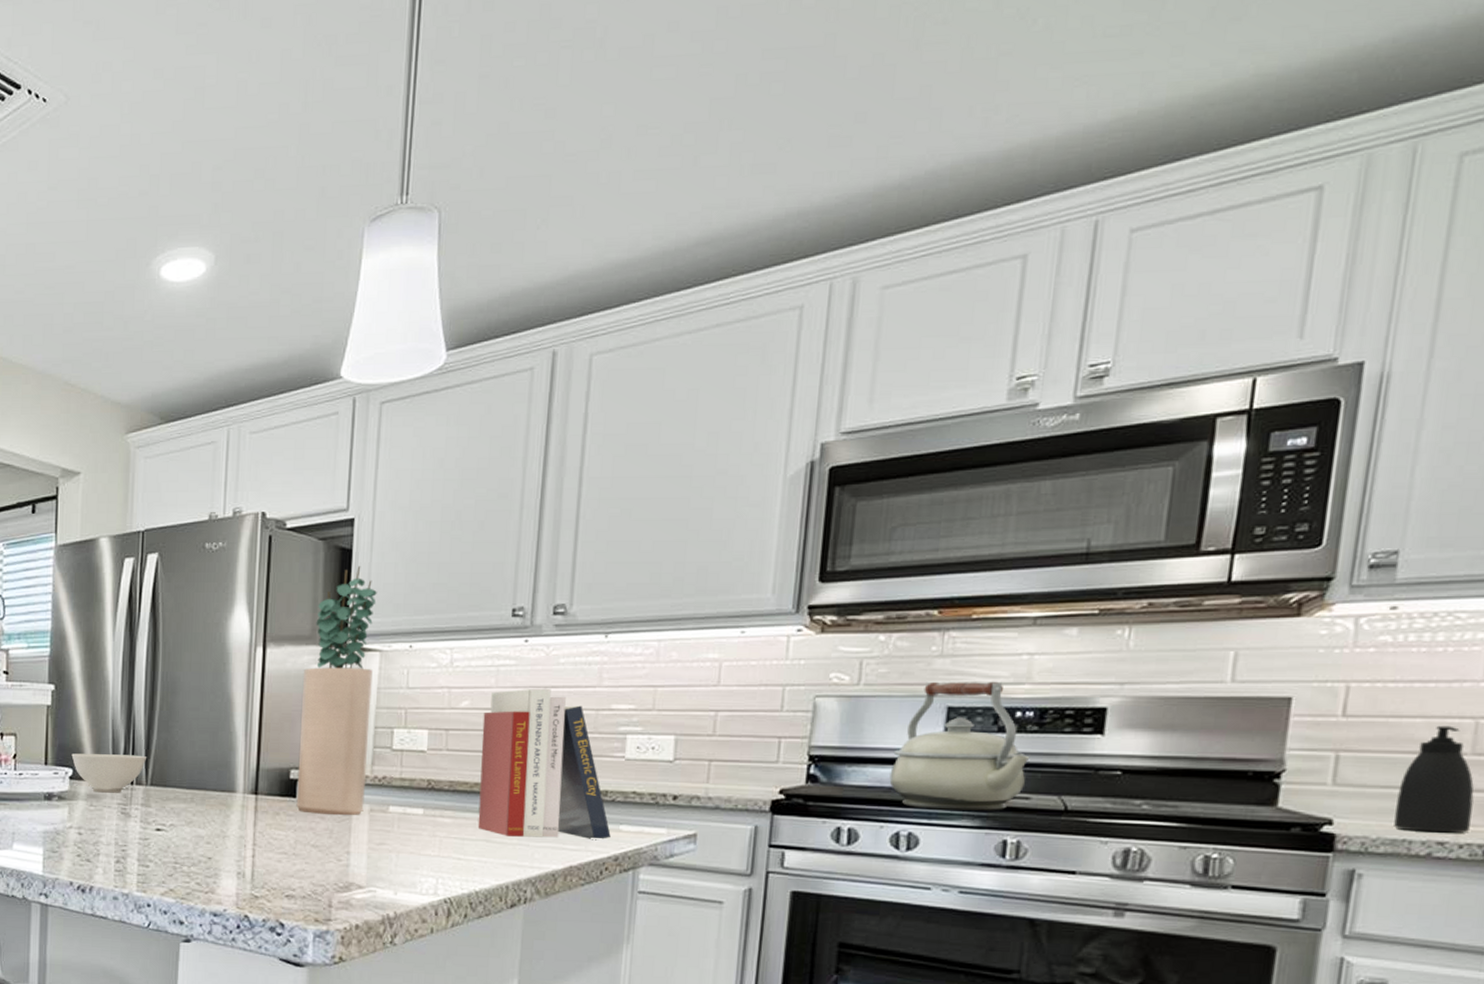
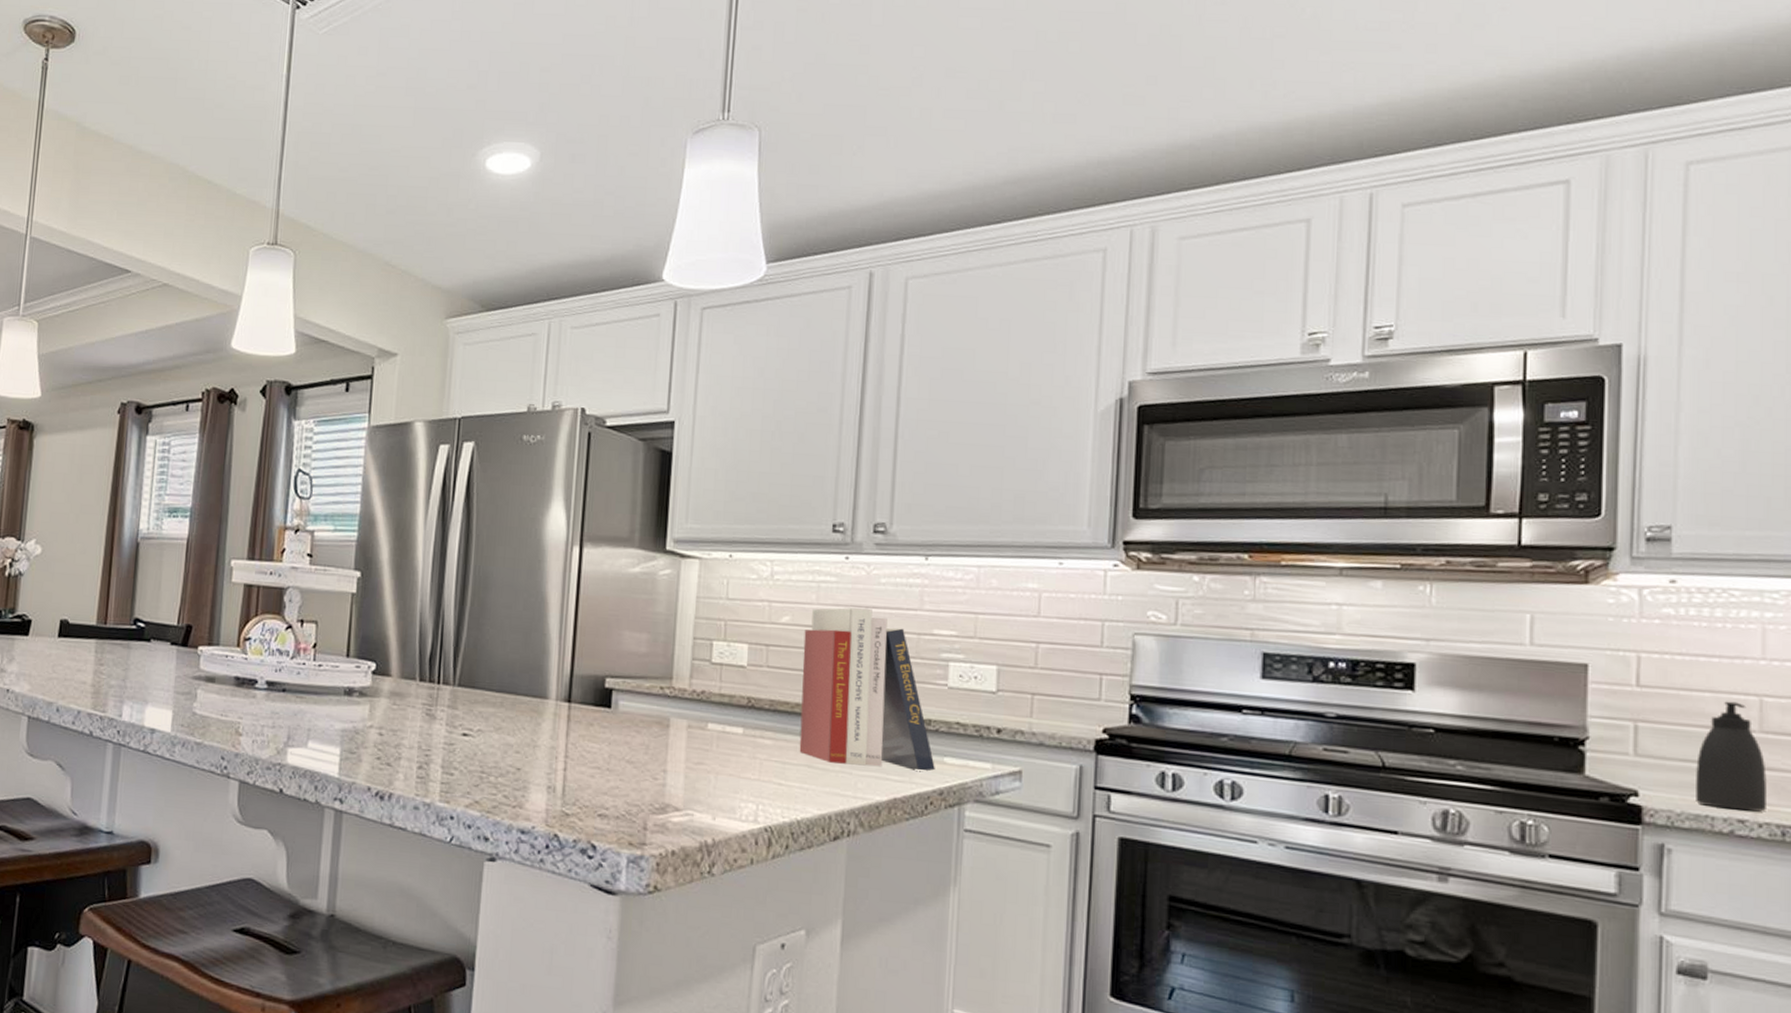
bowl: present [71,753,147,793] -> none [375,646,456,693]
vase: present [296,566,377,816] -> none [611,470,697,732]
kettle: present [889,681,1030,812] -> none [1210,626,1346,764]

